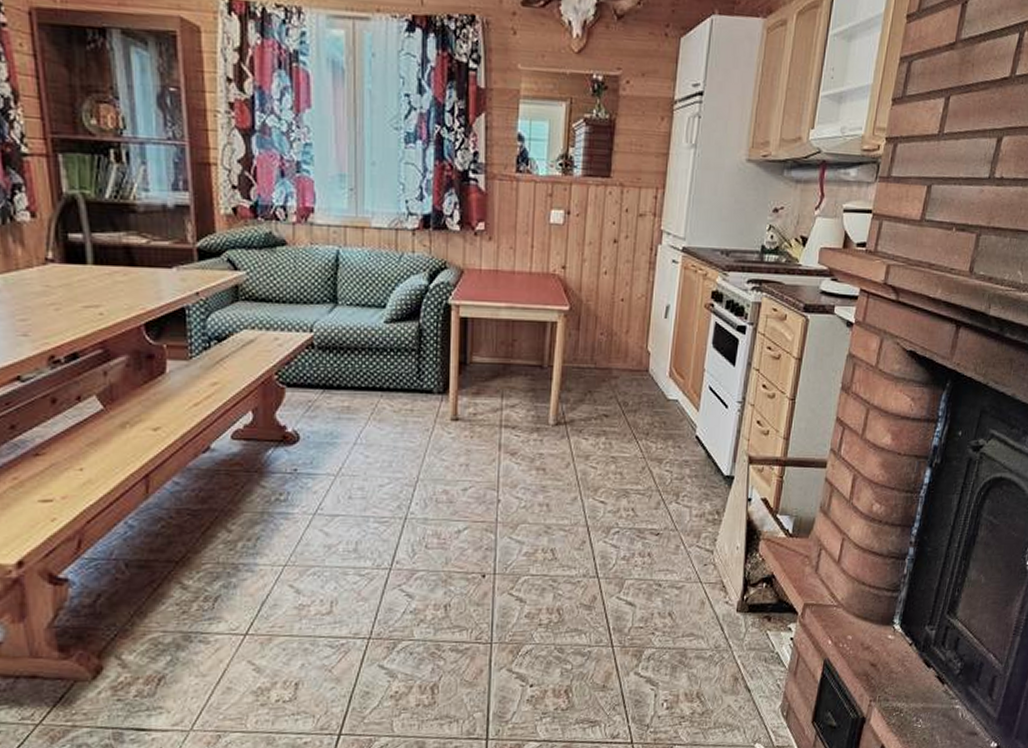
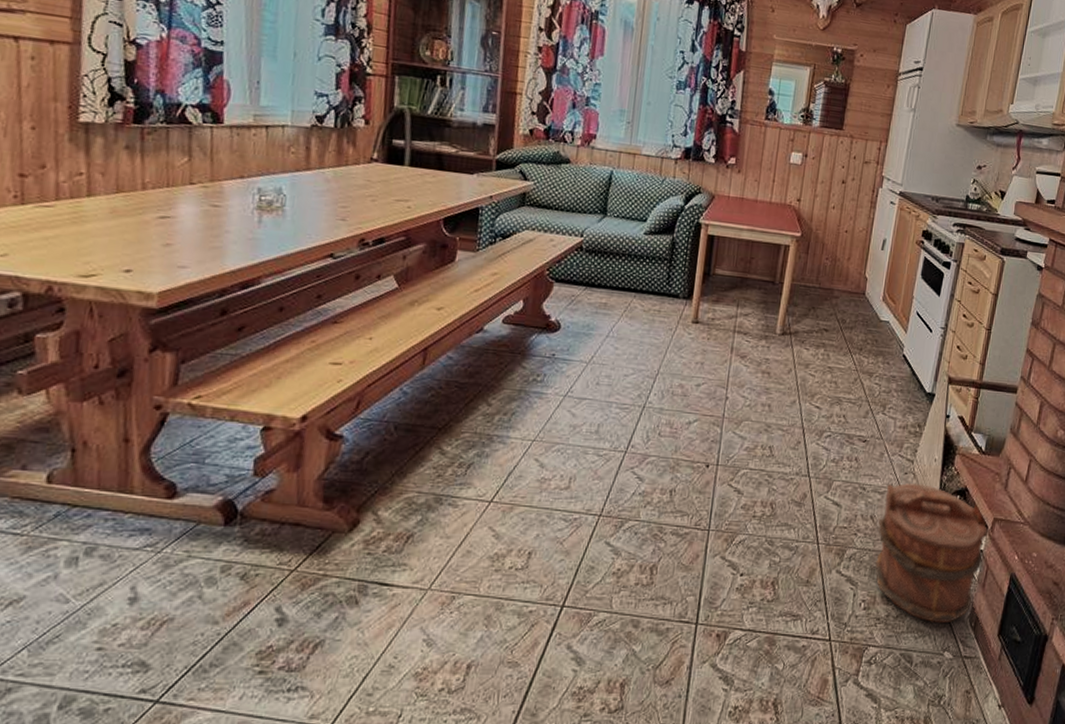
bucket: none [675,573,798,716] -> present [874,483,988,624]

